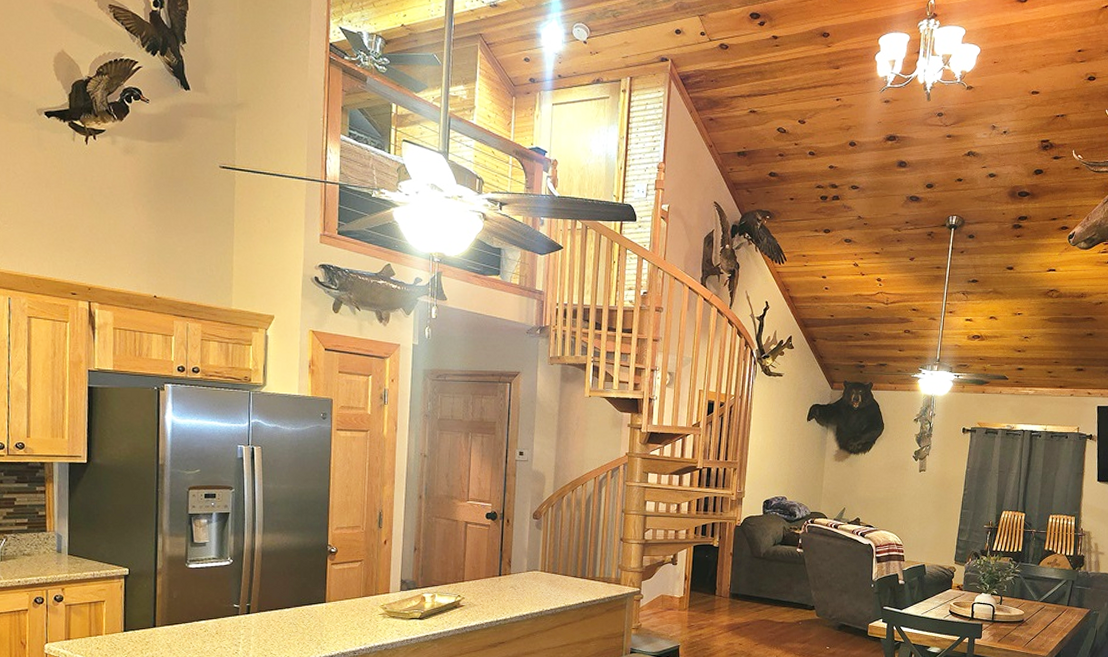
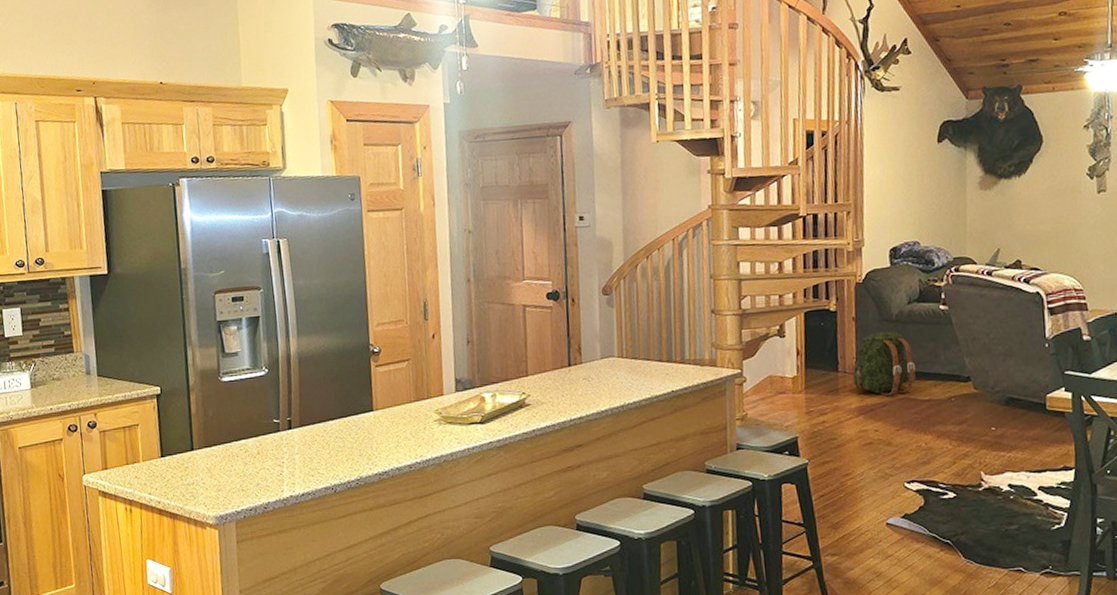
backpack: none [726,566,774,618] -> present [853,331,916,397]

